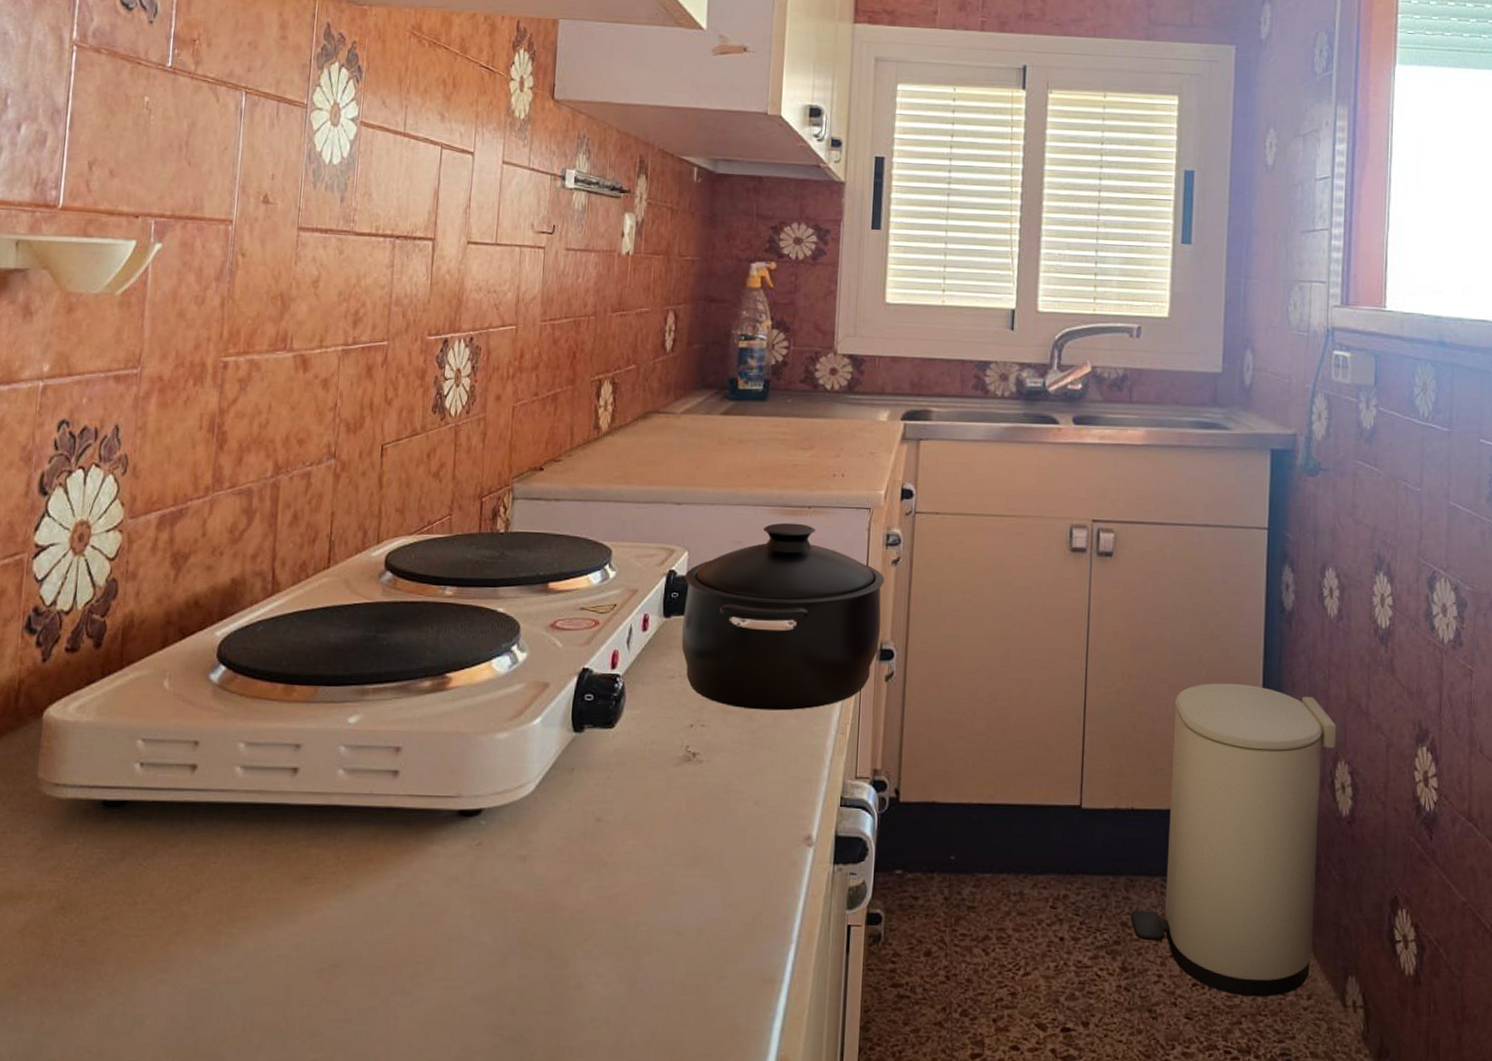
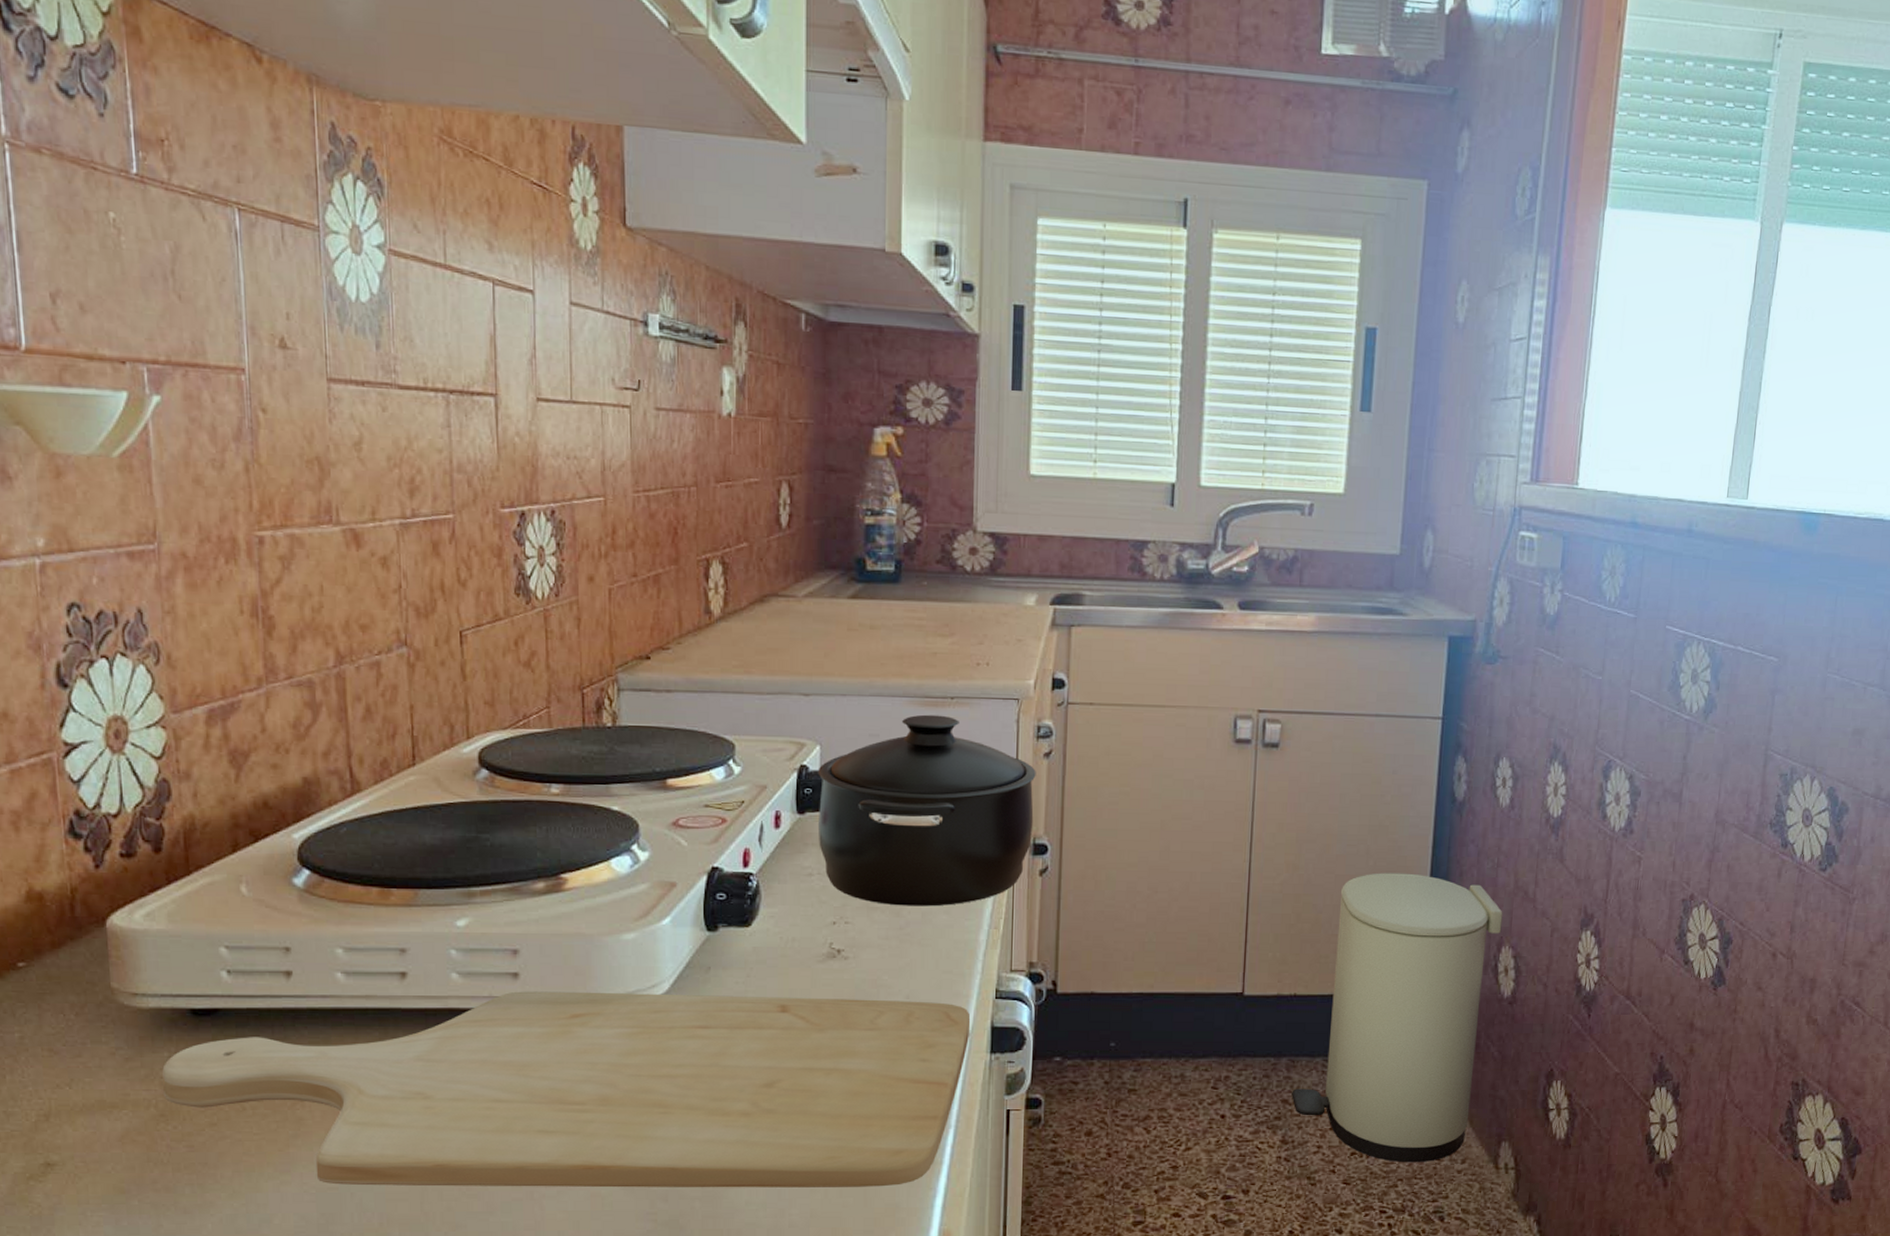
chopping board: none [66,789,816,1006] -> present [162,991,971,1188]

